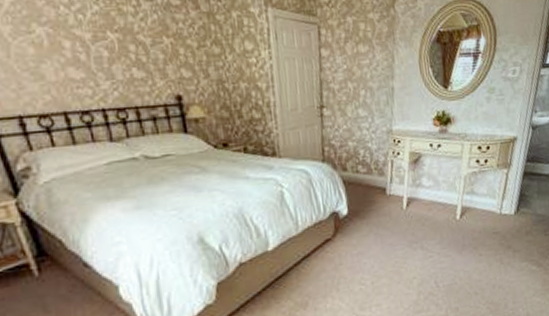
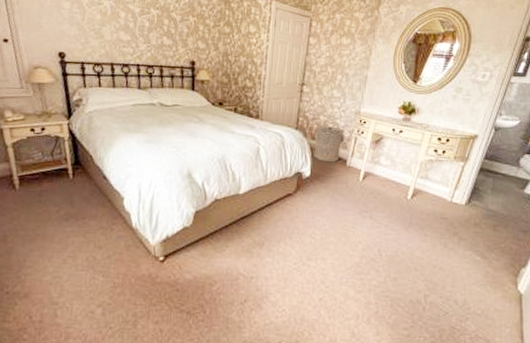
laundry hamper: none [346,151,382,195] -> present [314,124,347,163]

